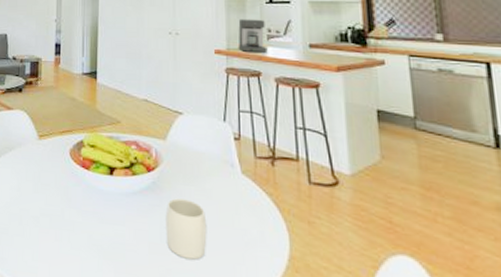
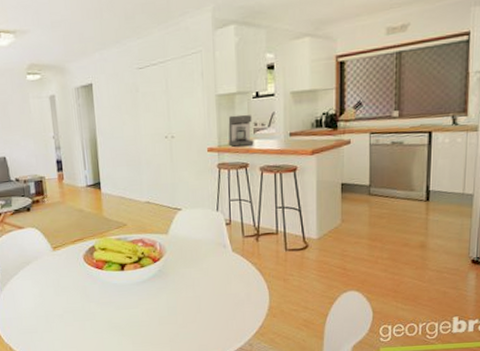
mug: present [165,198,207,260] -> none [171,279,206,324]

